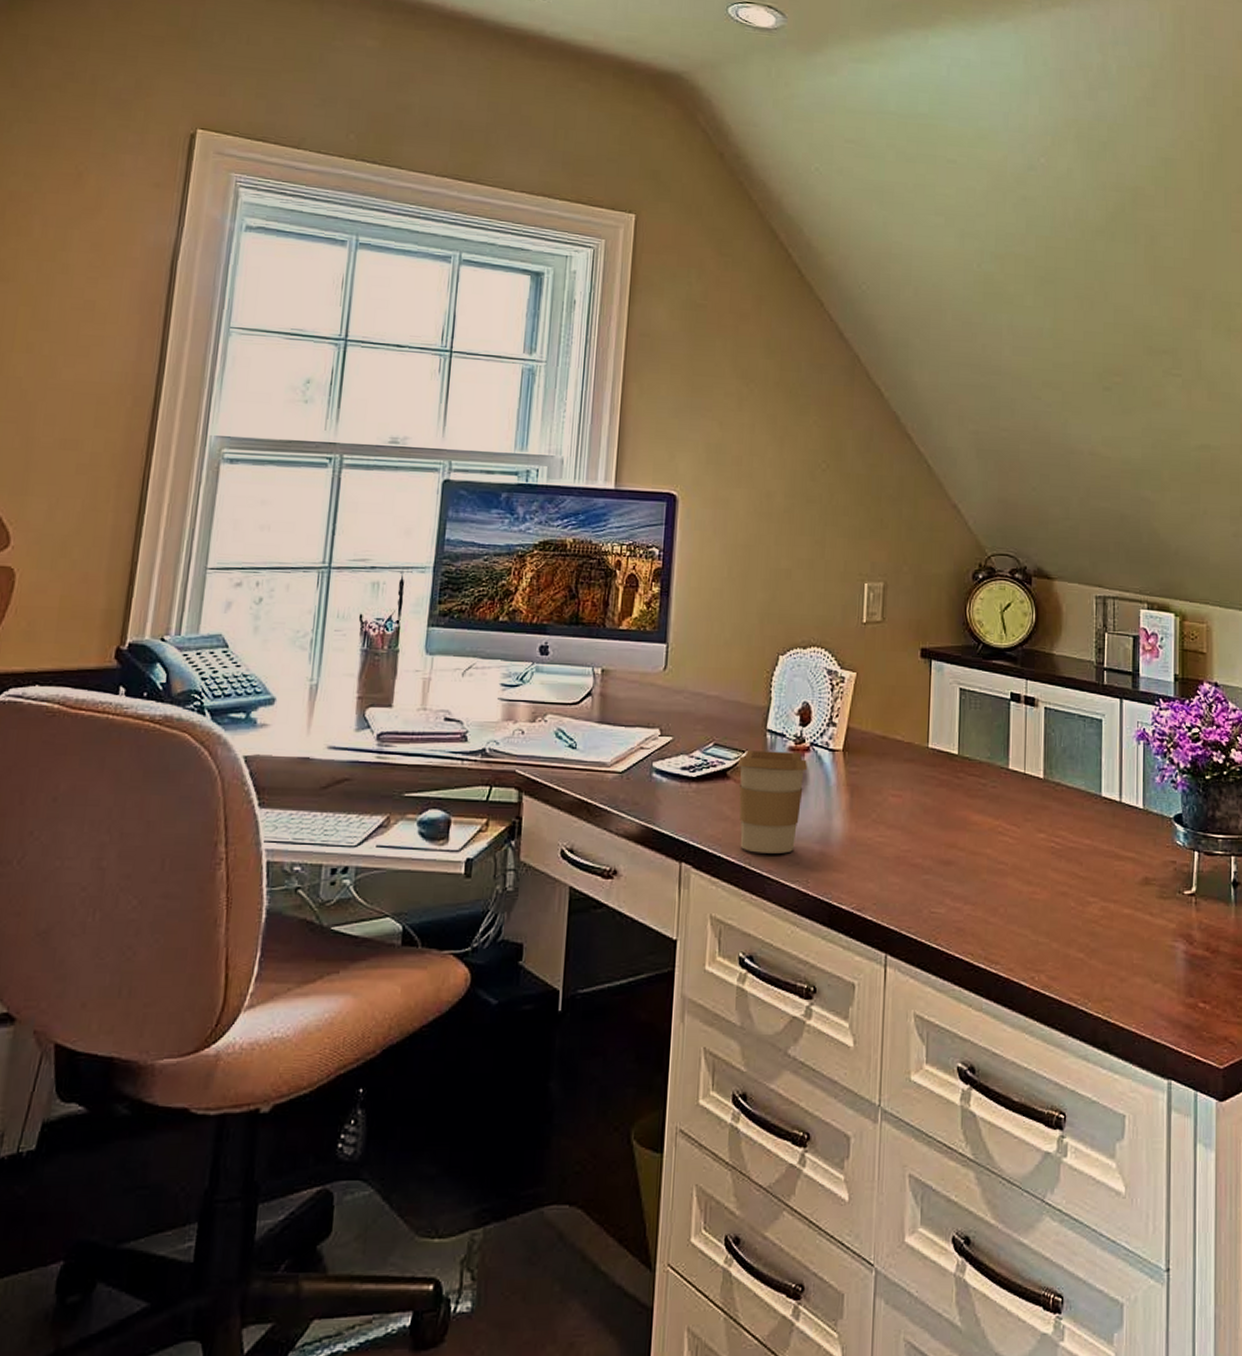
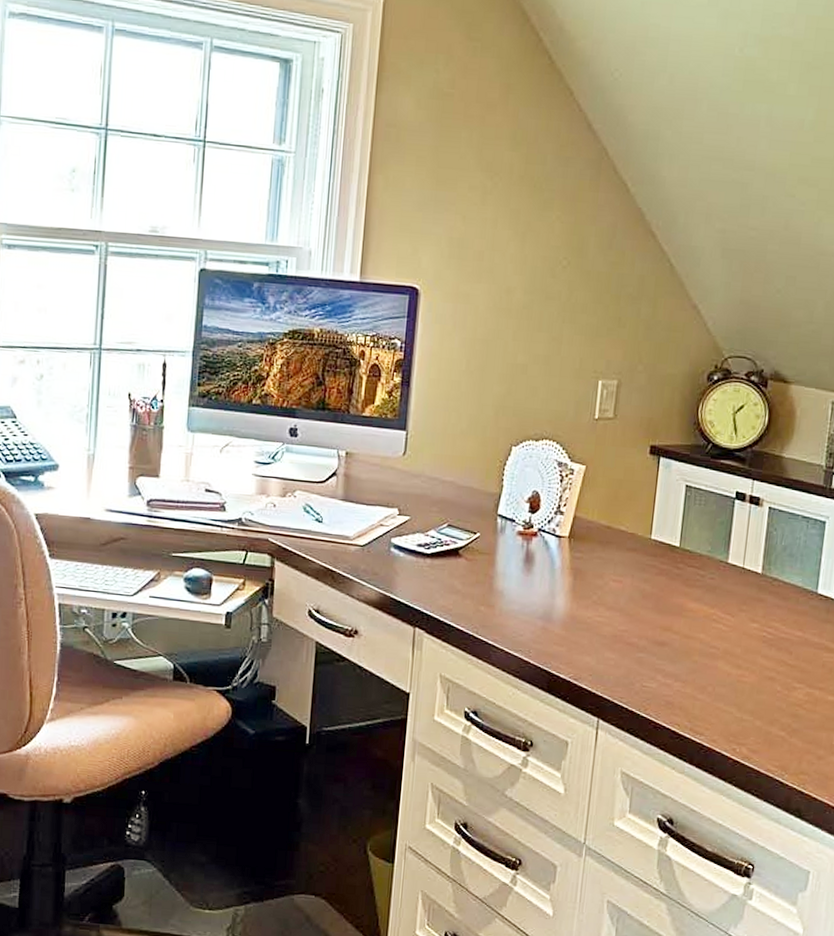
coffee cup: present [737,751,808,854] -> none [468,532,535,626]

